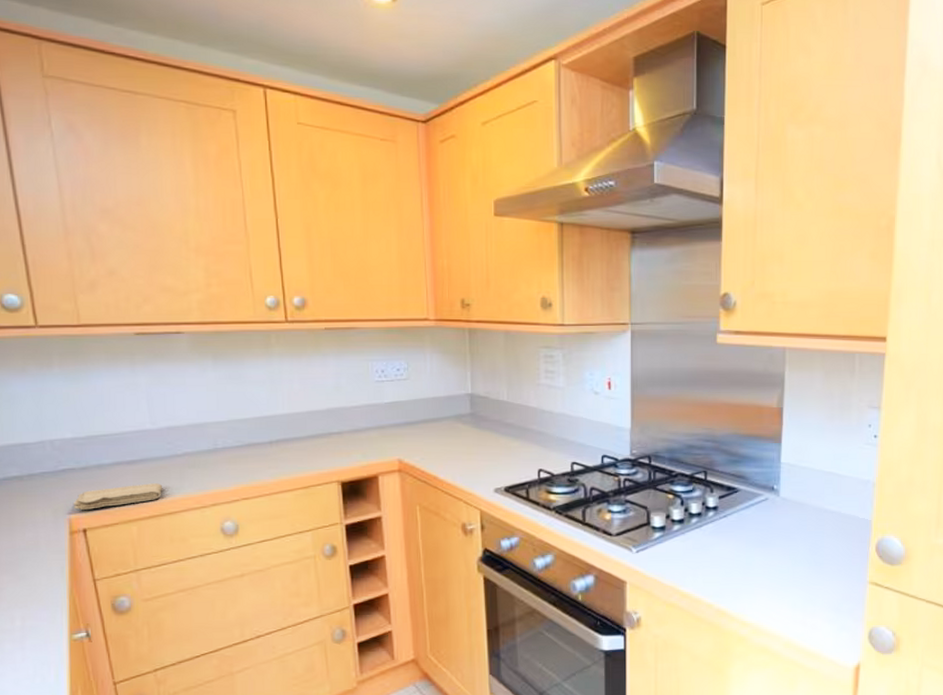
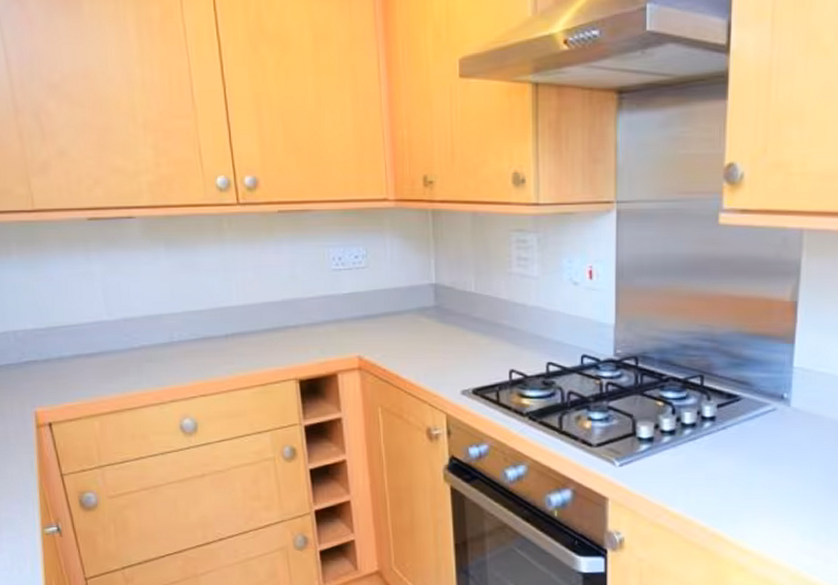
washcloth: present [73,483,162,510] -> none [37,377,122,403]

